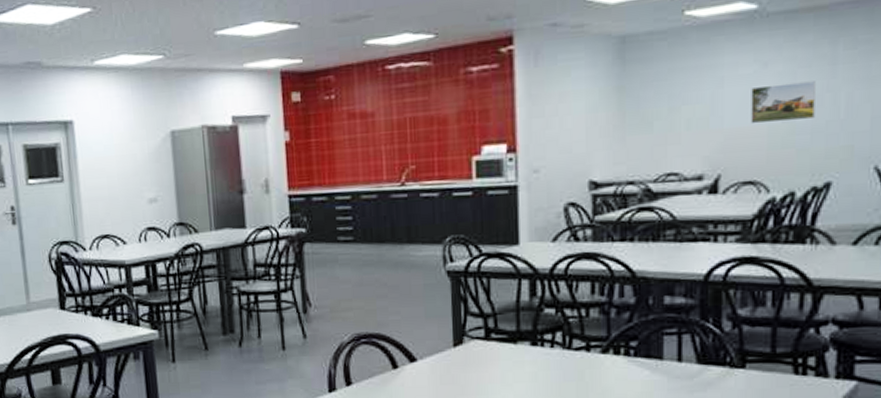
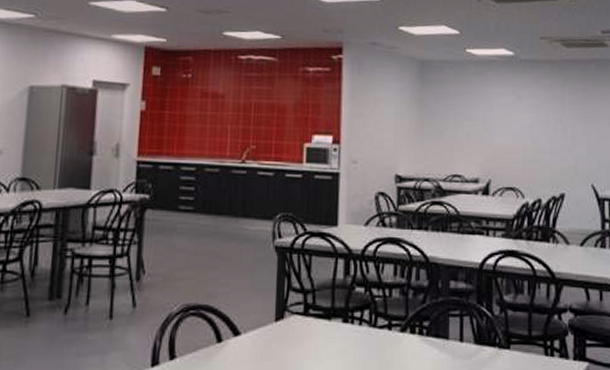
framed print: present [751,81,815,124] -> none [511,113,552,142]

